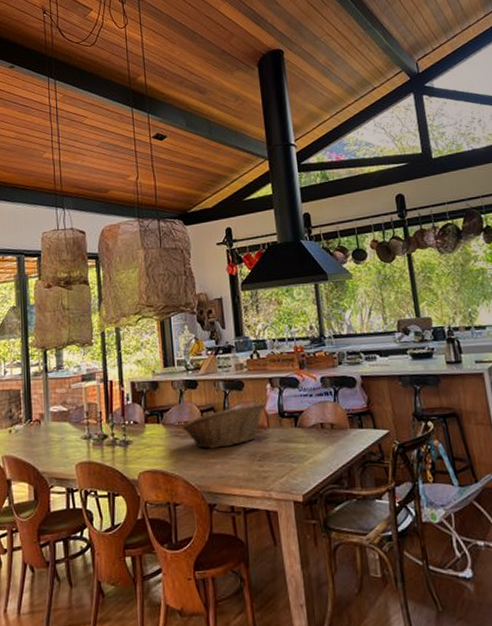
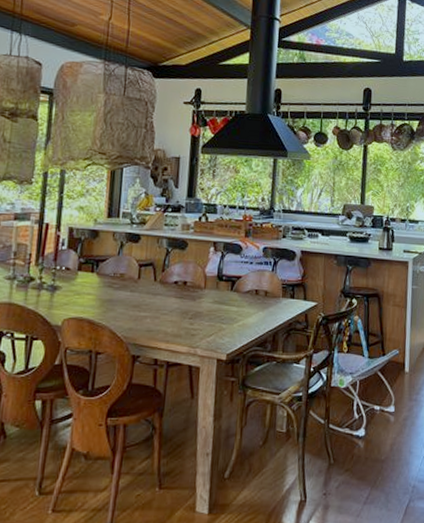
fruit basket: present [182,402,265,449] -> none [117,263,205,303]

